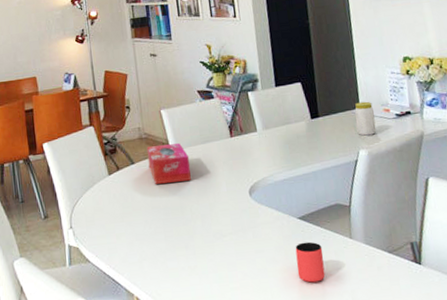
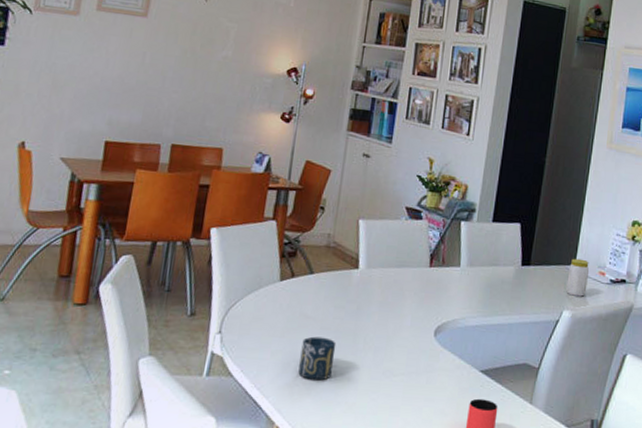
cup: none [139,215,171,253] -> present [298,336,337,381]
tissue box: present [146,143,191,184] -> none [328,258,378,306]

